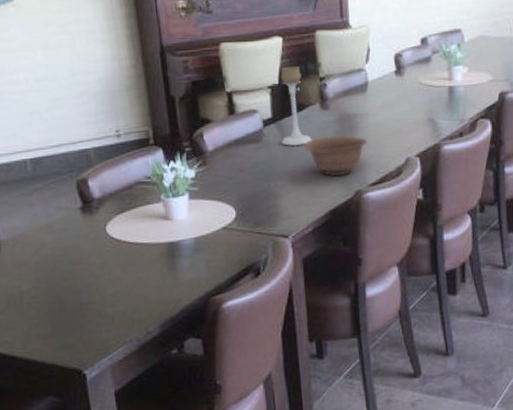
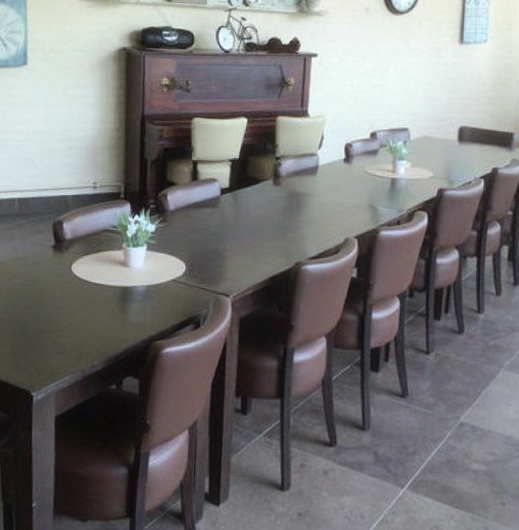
candle holder: present [280,65,312,147] -> none [235,144,262,215]
bowl: present [304,135,368,176] -> none [254,209,312,246]

